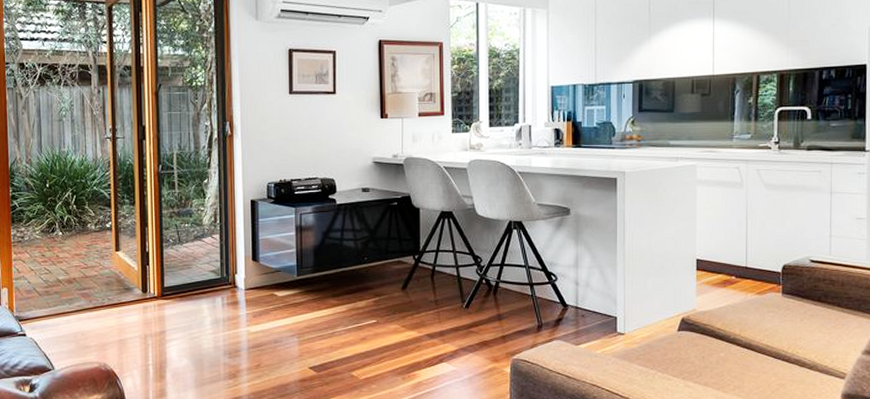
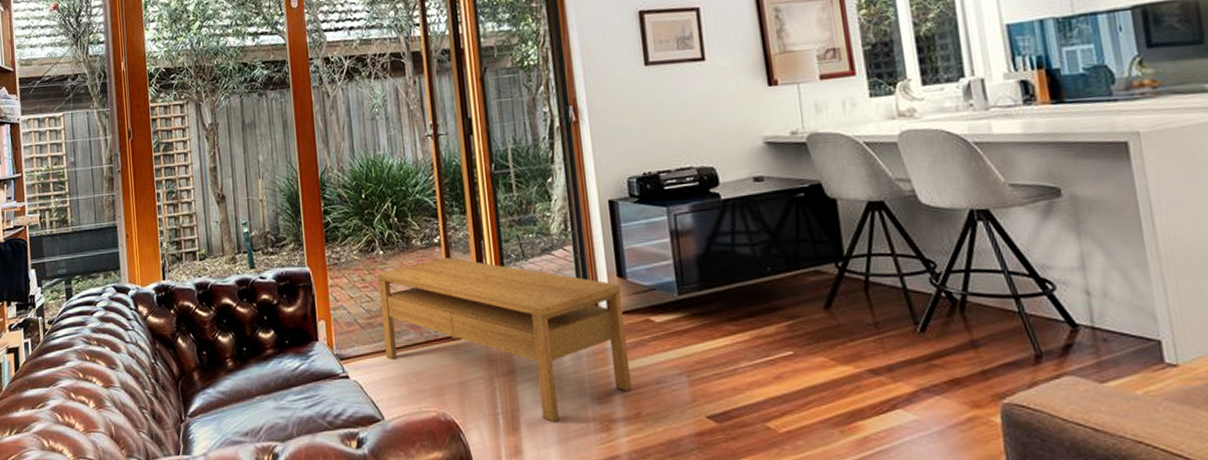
coffee table: none [56,240,256,371] -> present [377,257,632,422]

